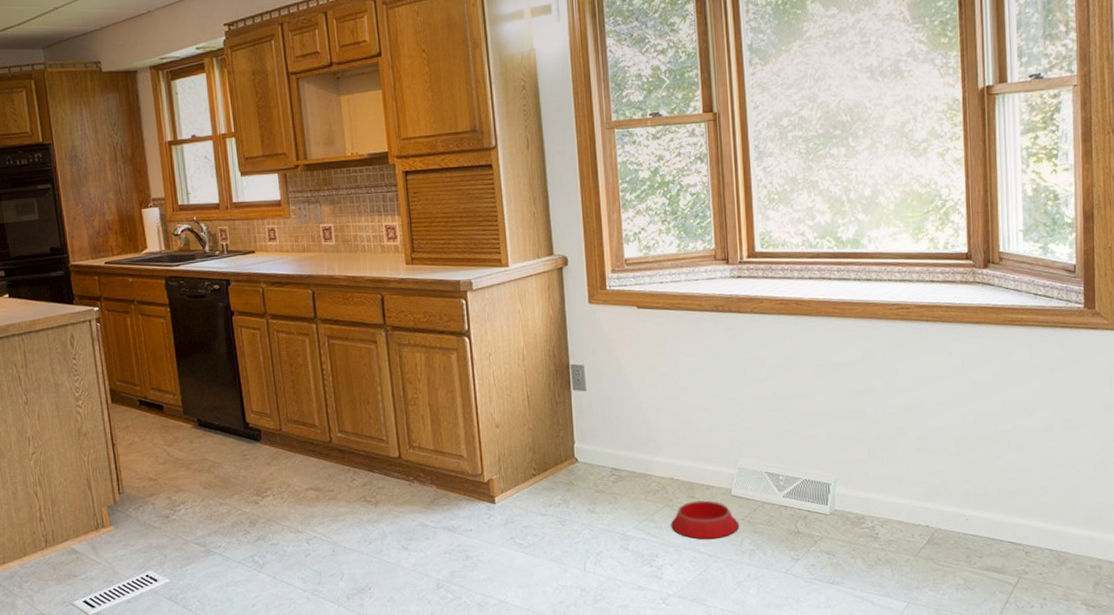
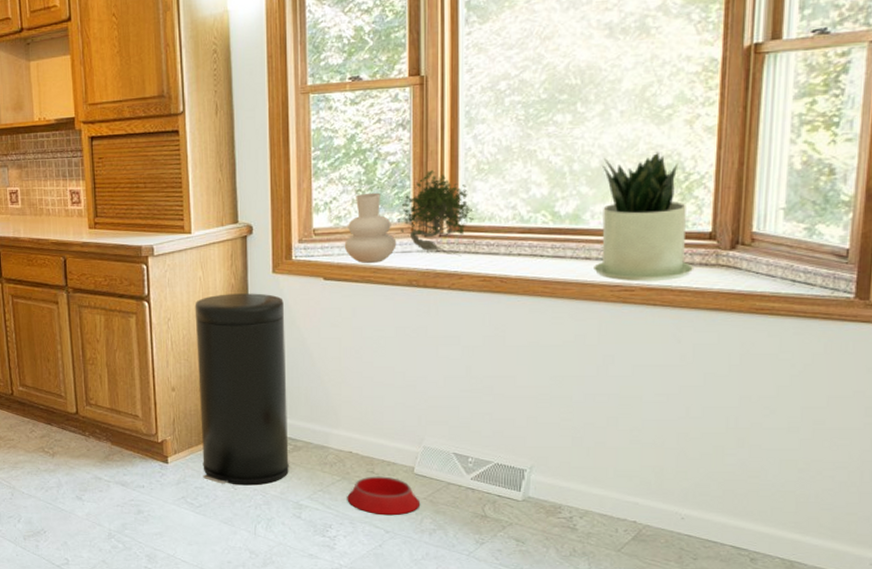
pedal bin: none [515,324,615,521] -> present [194,293,289,486]
vase: none [654,222,702,292] -> present [344,192,397,264]
plant: none [701,201,768,282] -> present [397,170,474,256]
planter: none [874,181,957,300] -> present [594,152,695,282]

